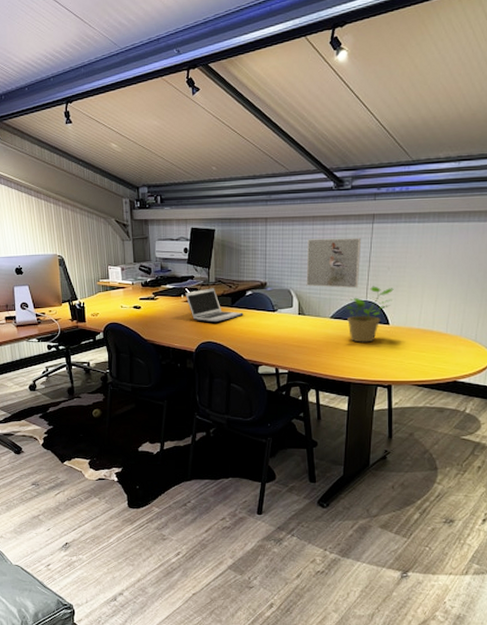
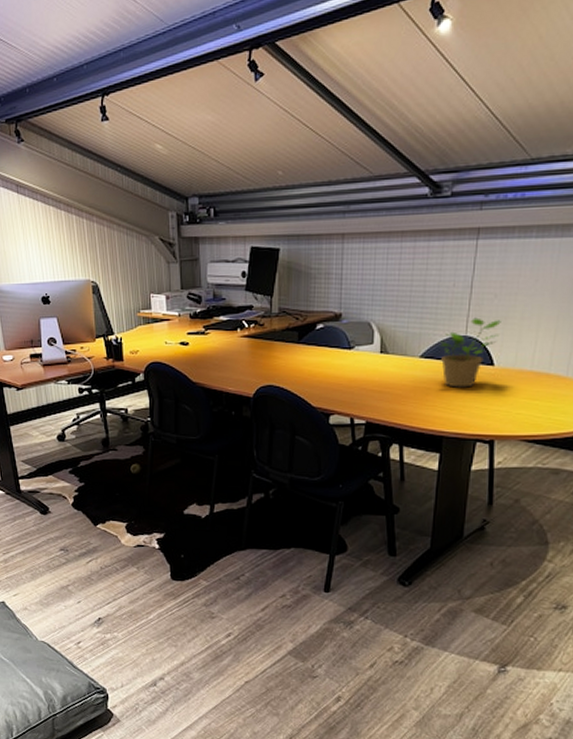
laptop: present [185,288,244,322] -> none [242,320,313,361]
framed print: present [306,237,362,289] -> none [391,257,463,321]

